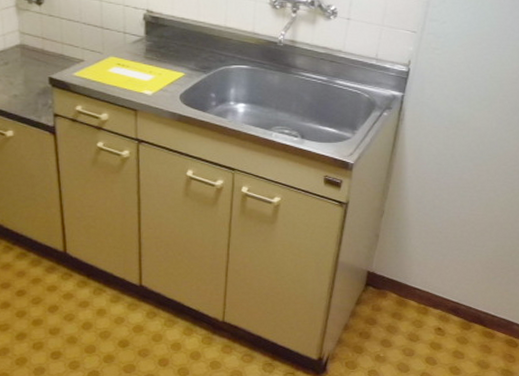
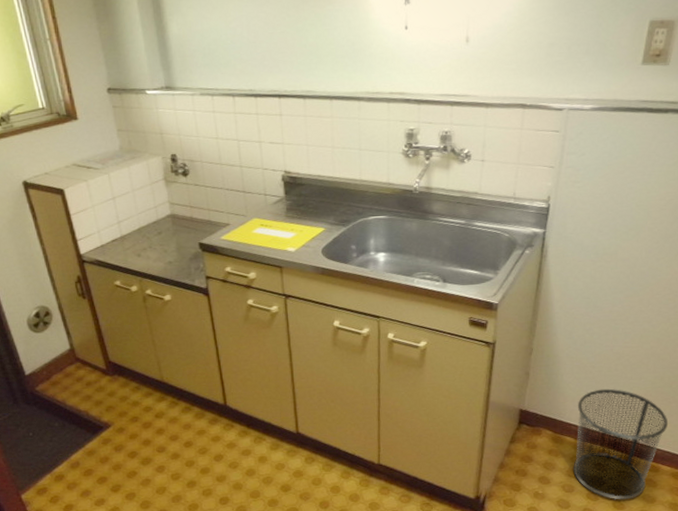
waste bin: none [414,254,505,365] -> present [573,388,668,500]

